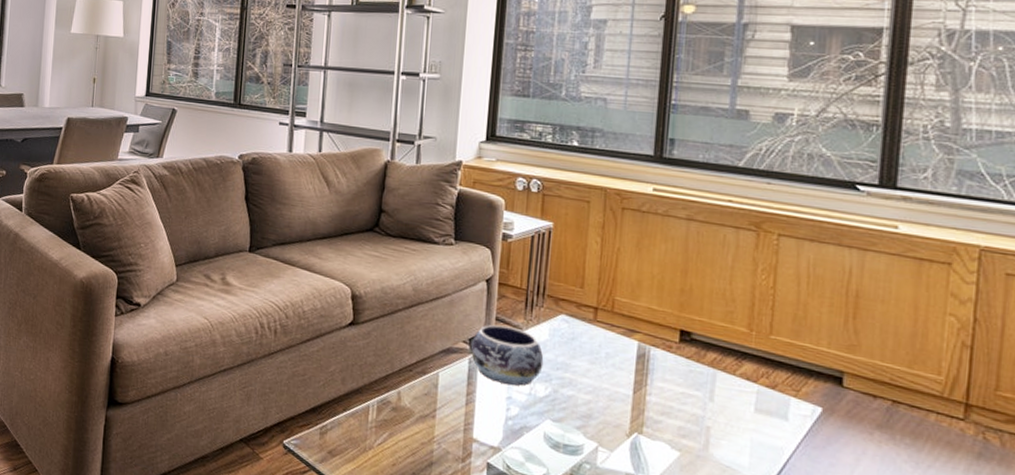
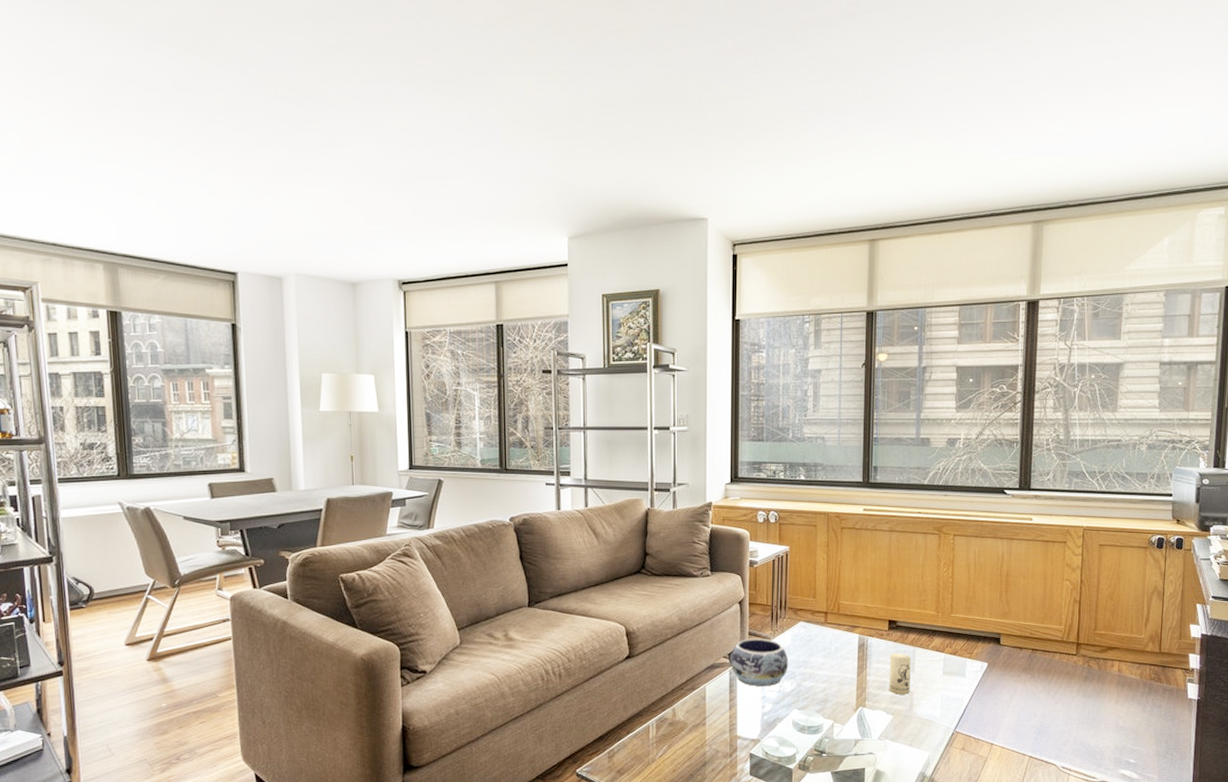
candle: none [676,372,710,429] -> present [889,653,911,695]

